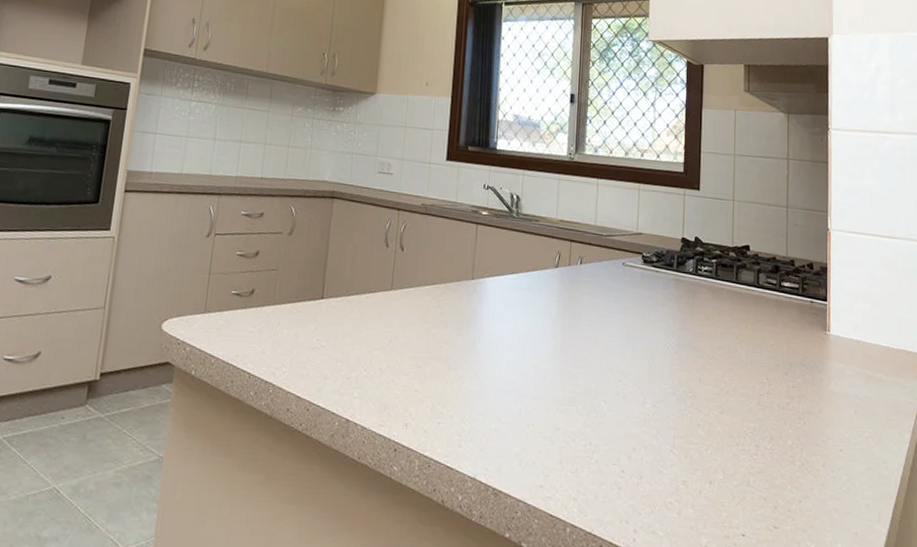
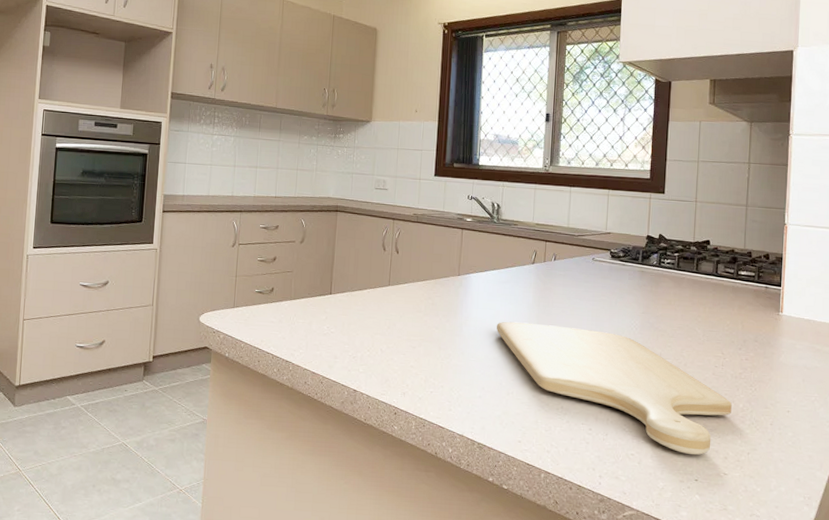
chopping board: none [515,336,780,504] -> present [497,321,732,455]

